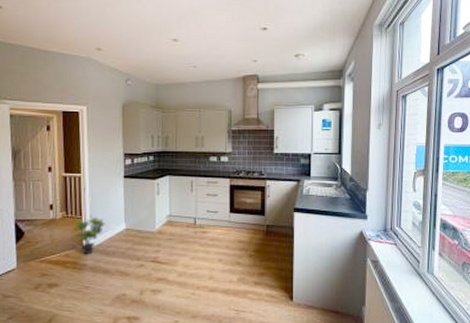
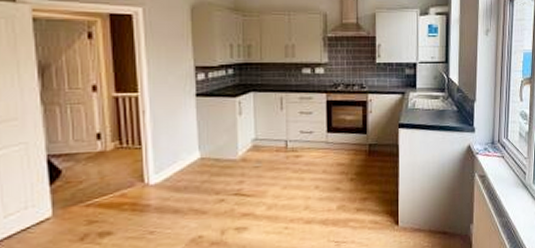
potted plant: present [72,215,105,255] -> none [129,143,173,193]

